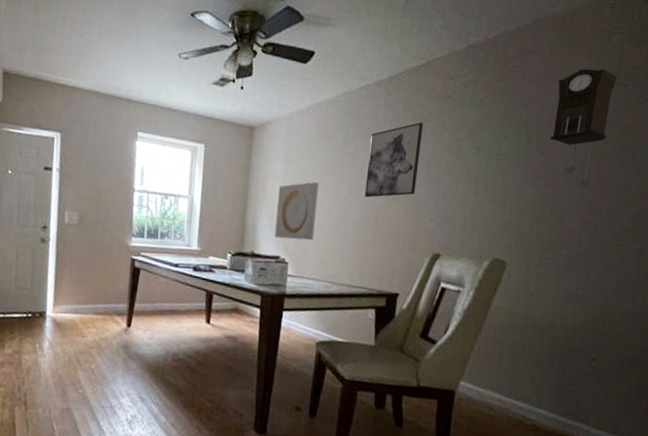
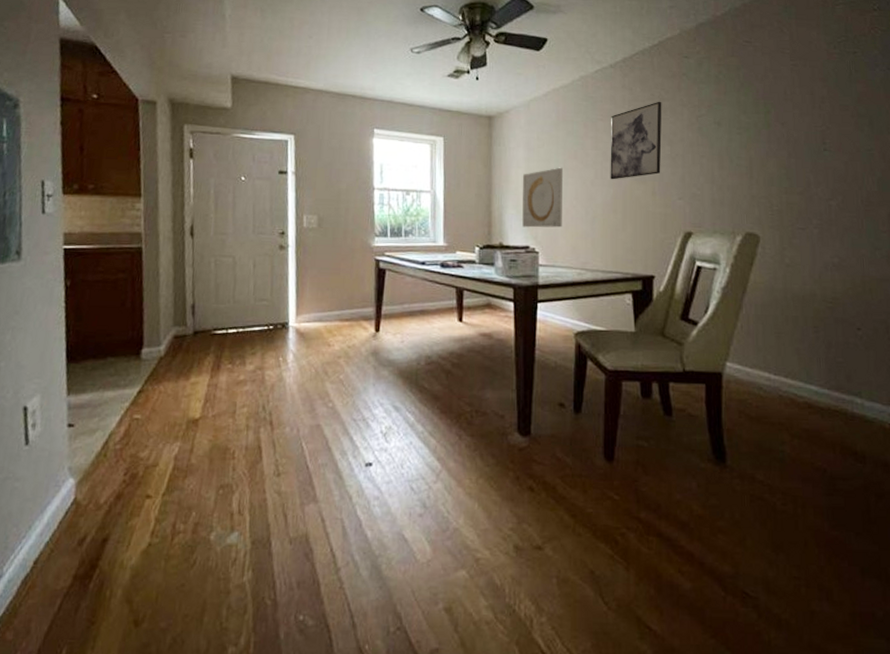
pendulum clock: present [550,68,617,187] -> none [788,39,846,155]

